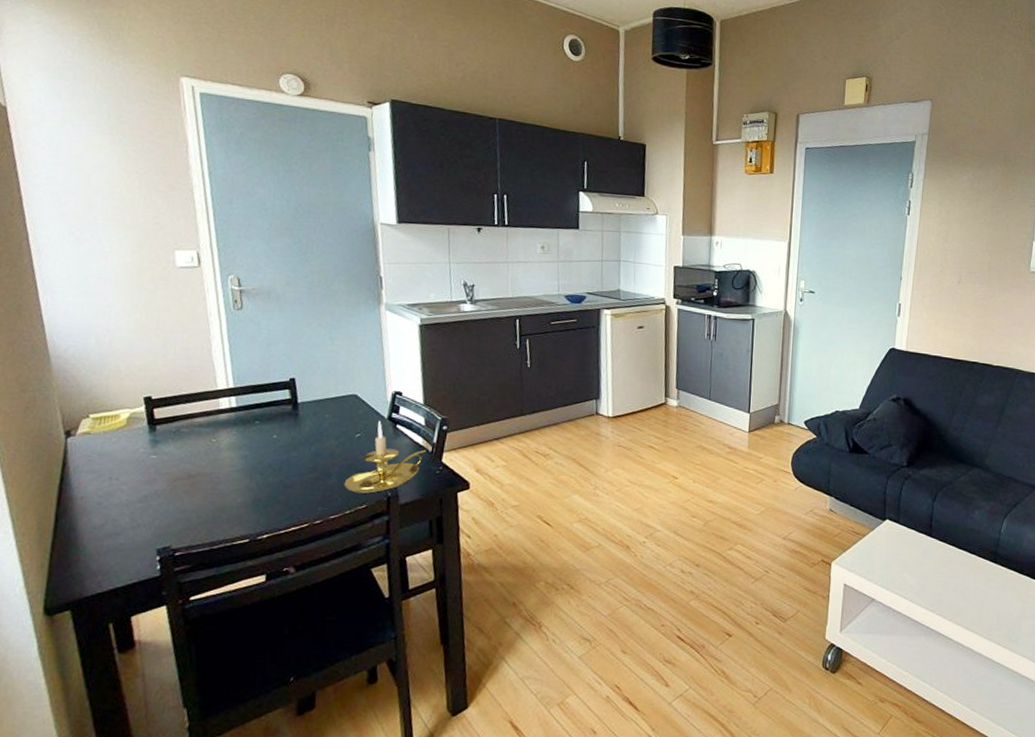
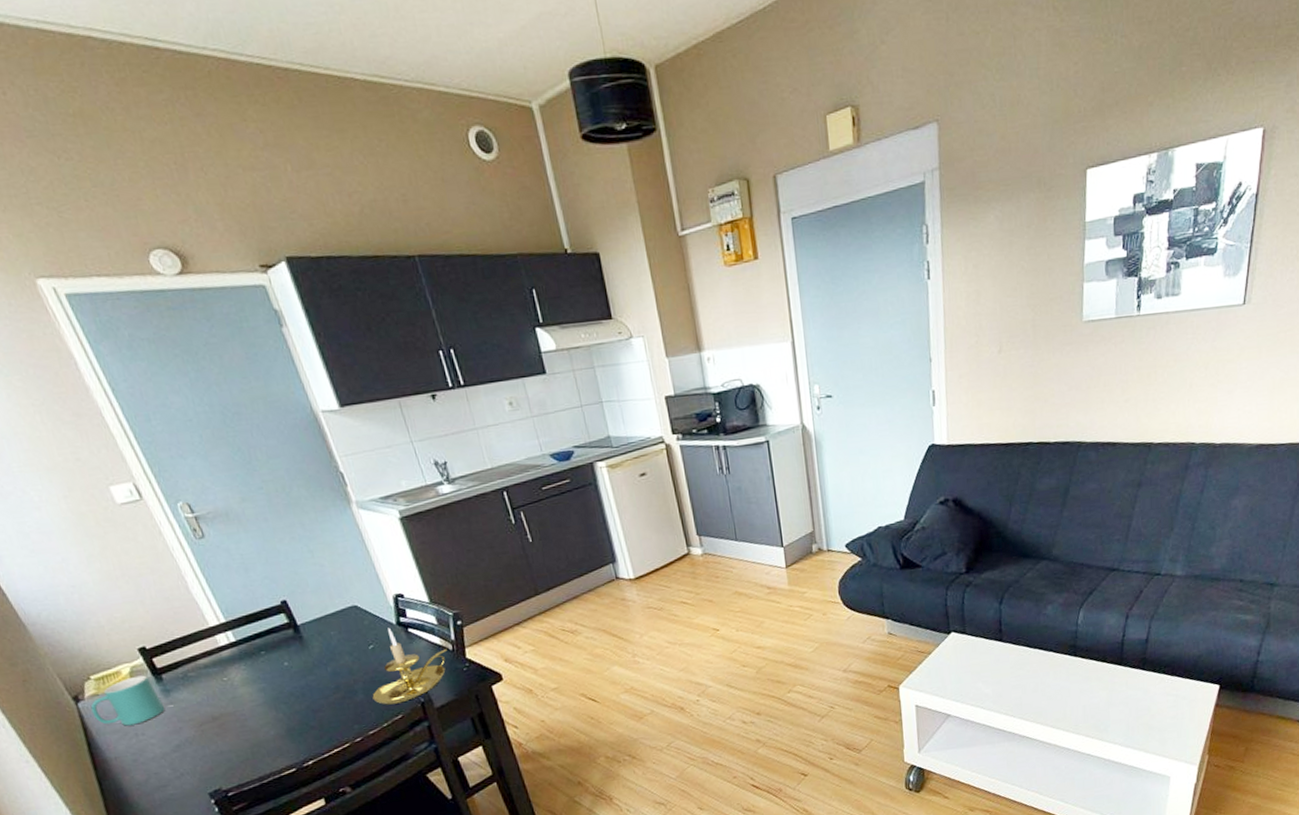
mug: none [77,422,148,469] -> present [90,675,165,726]

